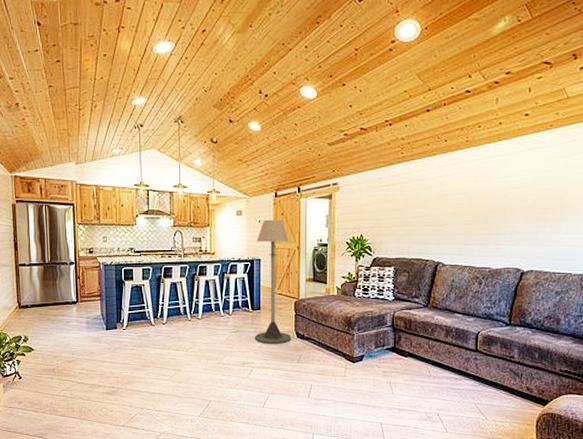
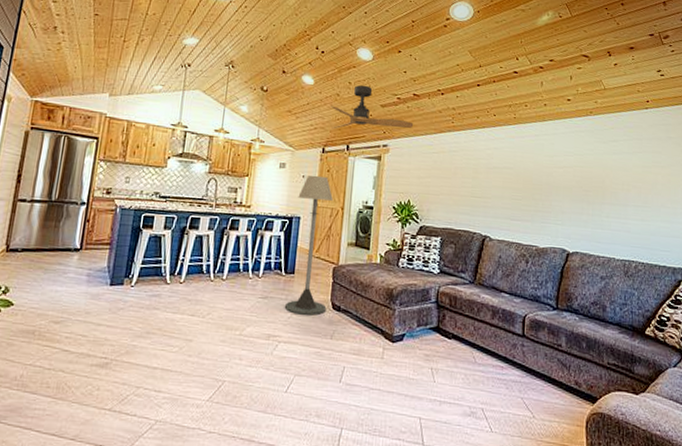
ceiling fan: none [279,125,362,173] -> present [331,85,414,129]

